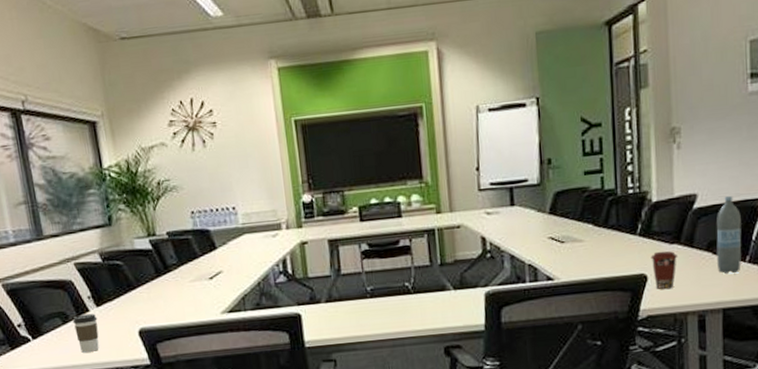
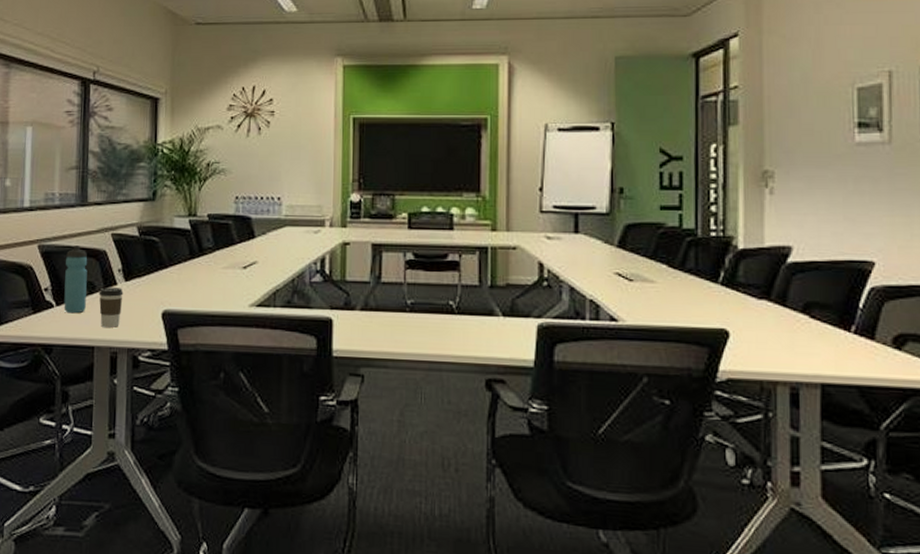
water bottle: none [32,279,63,345] -> present [63,245,88,314]
coffee cup: present [651,251,677,290] -> none [734,305,766,351]
water bottle: present [716,195,742,275] -> none [814,253,846,344]

